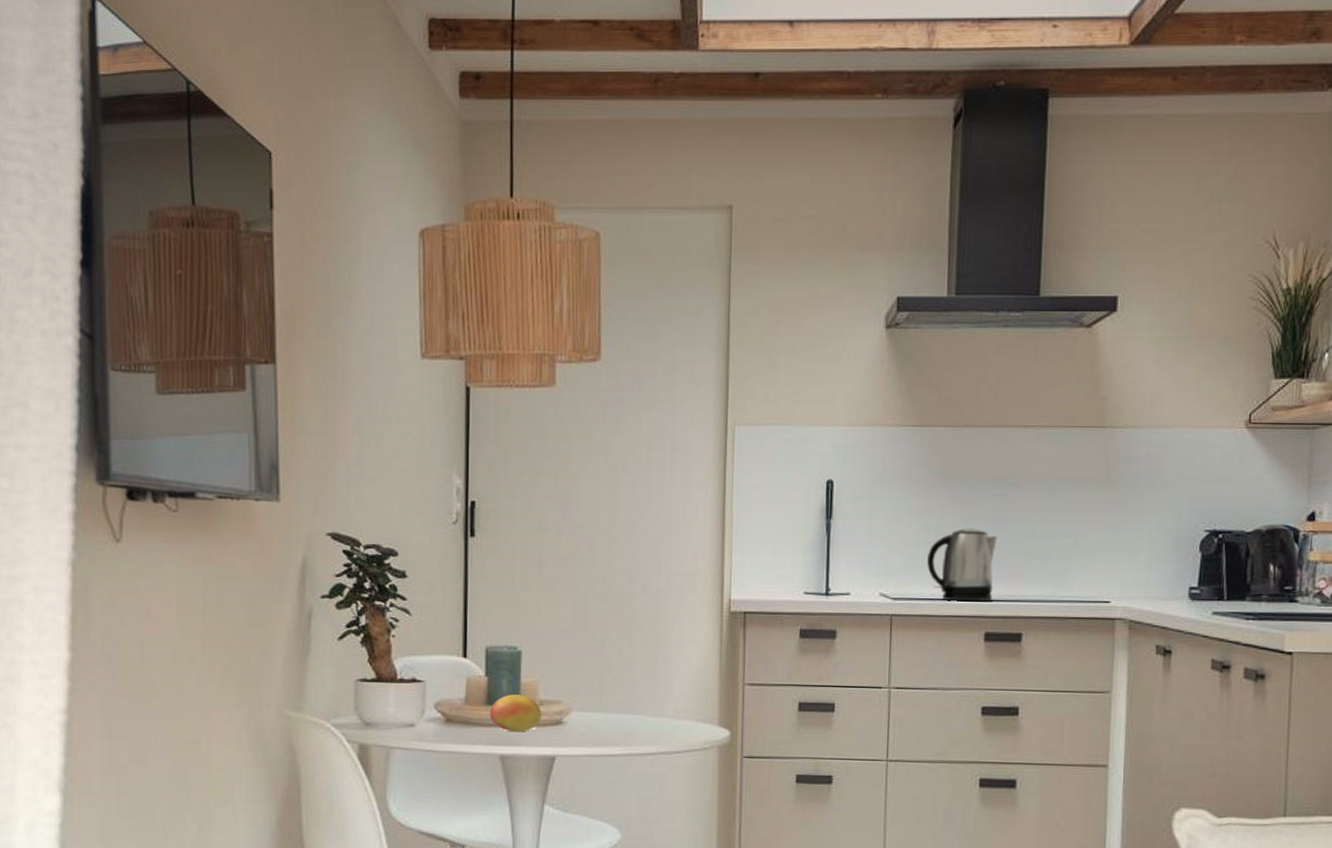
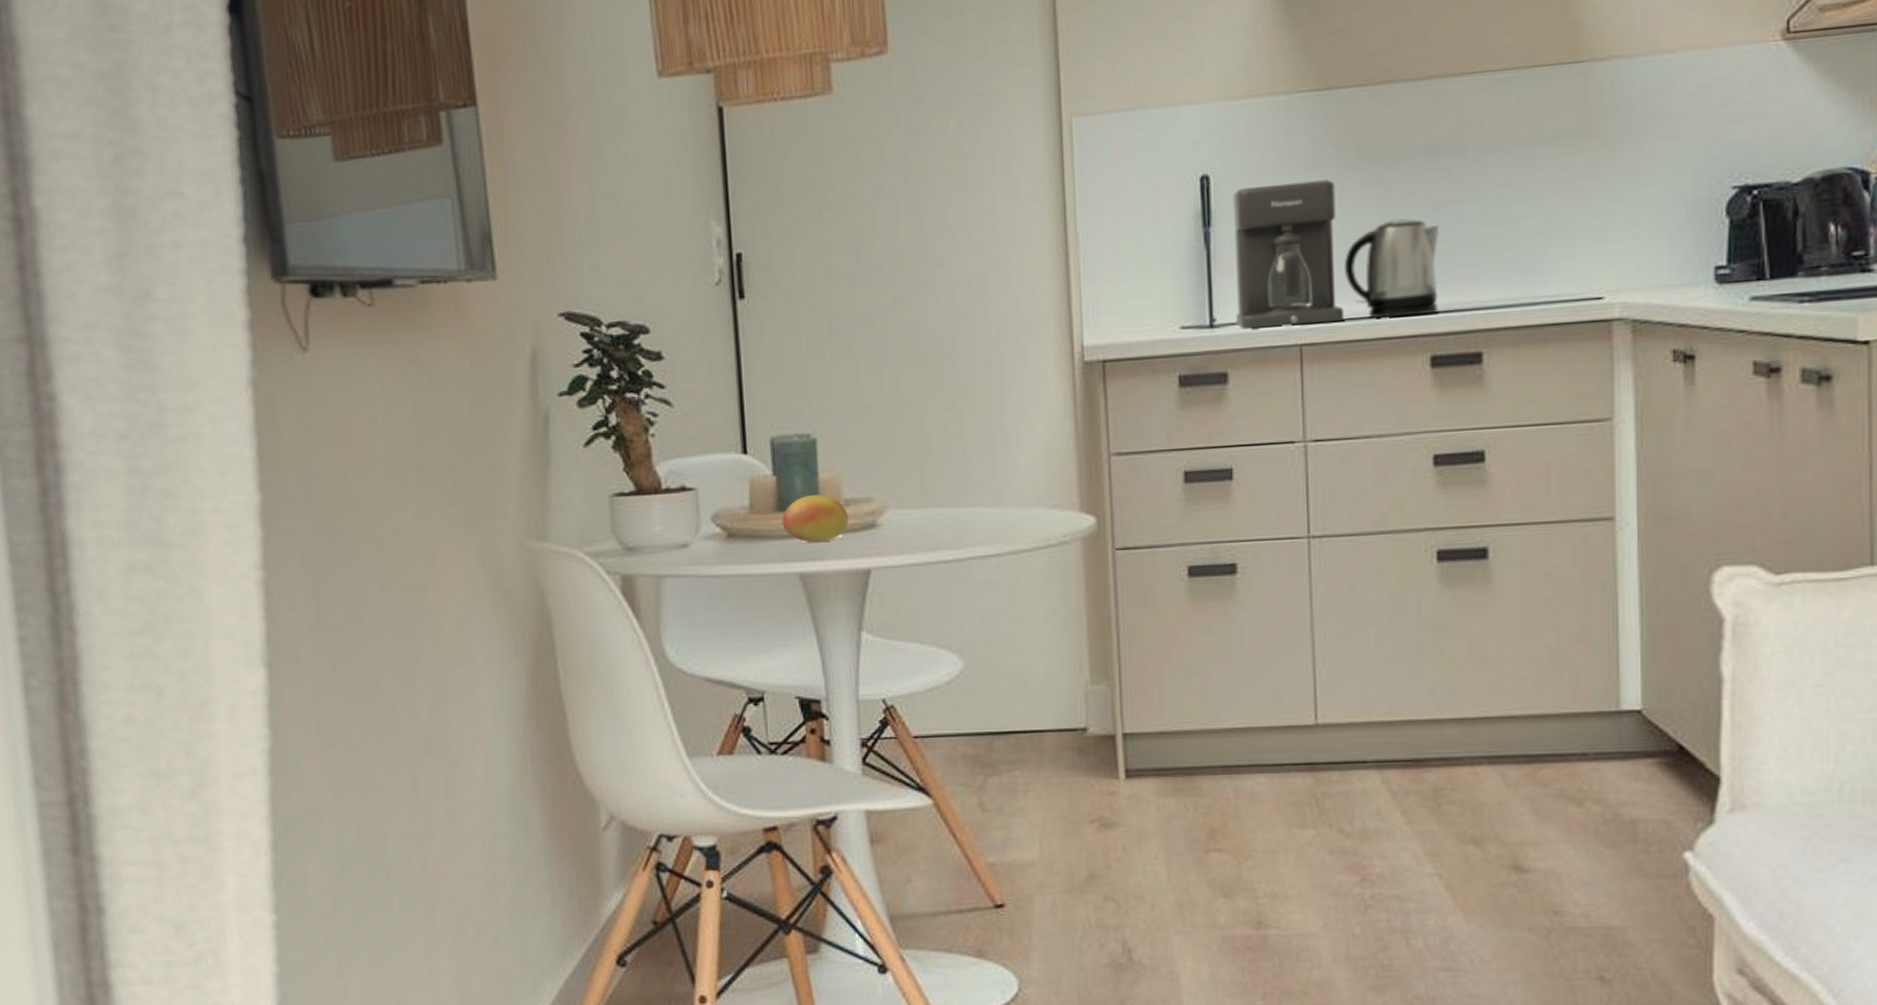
coffee maker: none [845,492,924,602] -> present [1233,179,1343,330]

